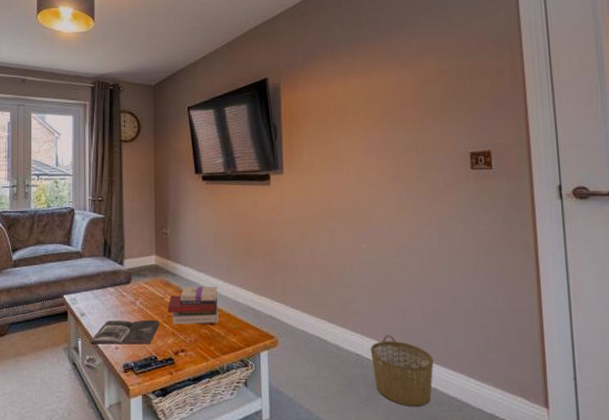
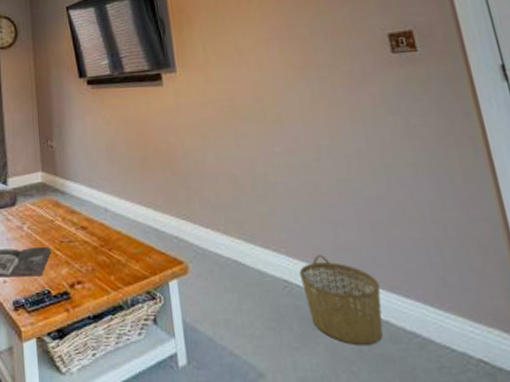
books: present [168,287,220,324] -> none [59,205,119,251]

